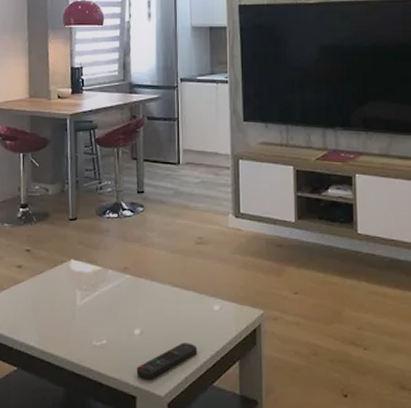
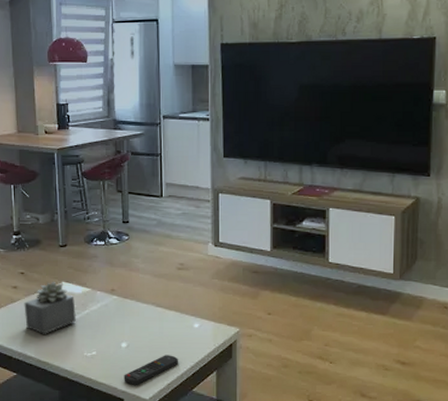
succulent plant: none [28,258,85,320] -> present [24,281,76,334]

